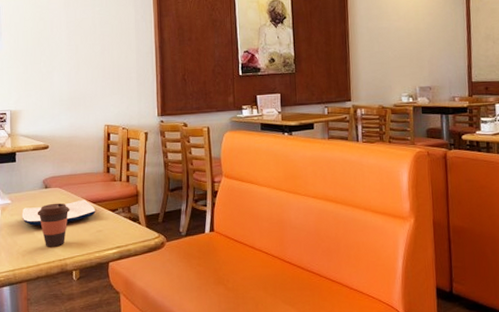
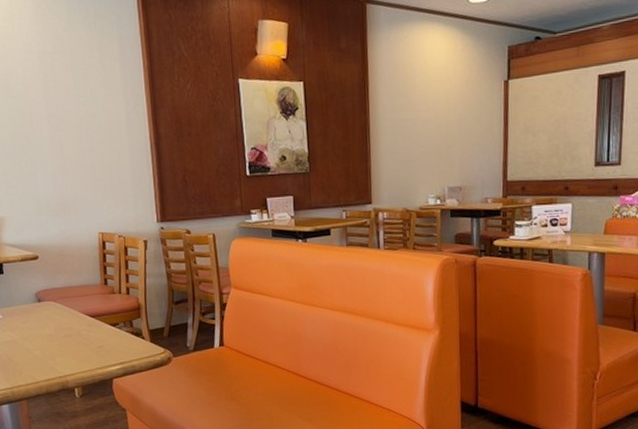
plate: present [22,199,96,226] -> none [15,313,95,342]
coffee cup: present [37,203,70,247] -> none [31,317,68,364]

